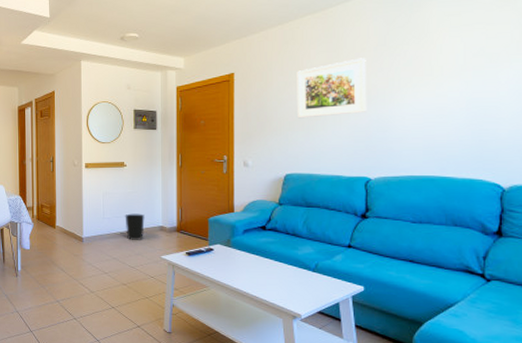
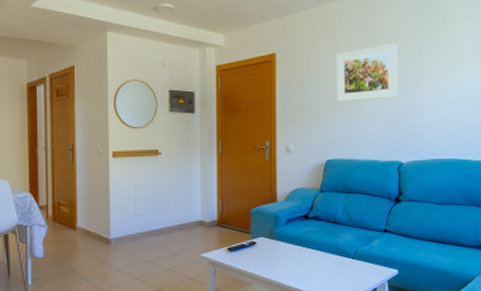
wastebasket: present [125,213,145,241] -> none [159,207,182,239]

